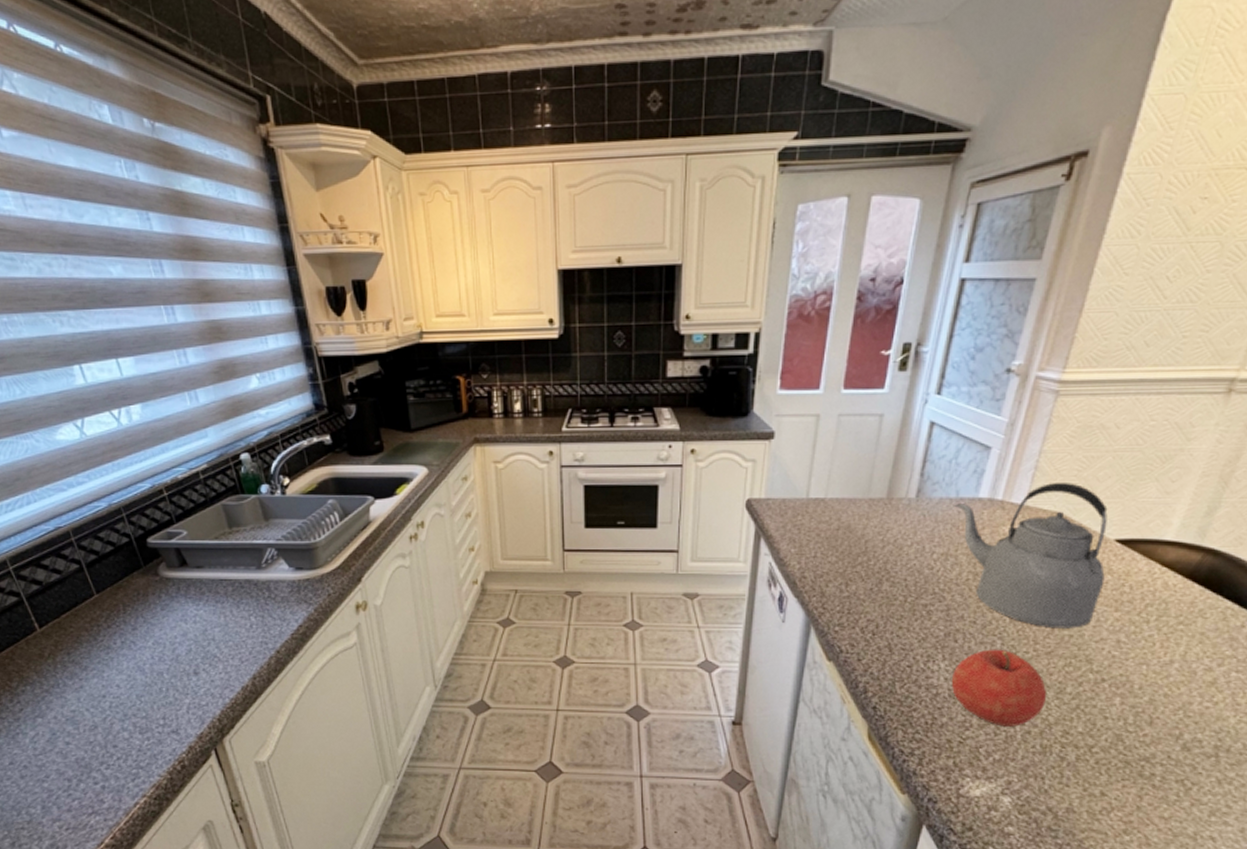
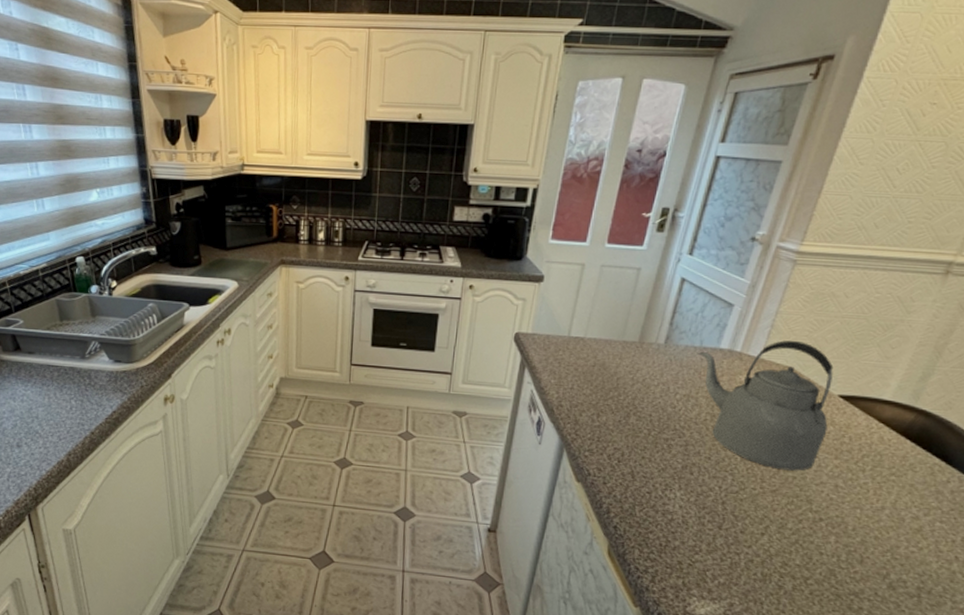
fruit: present [951,649,1047,727] -> none [685,483,770,555]

